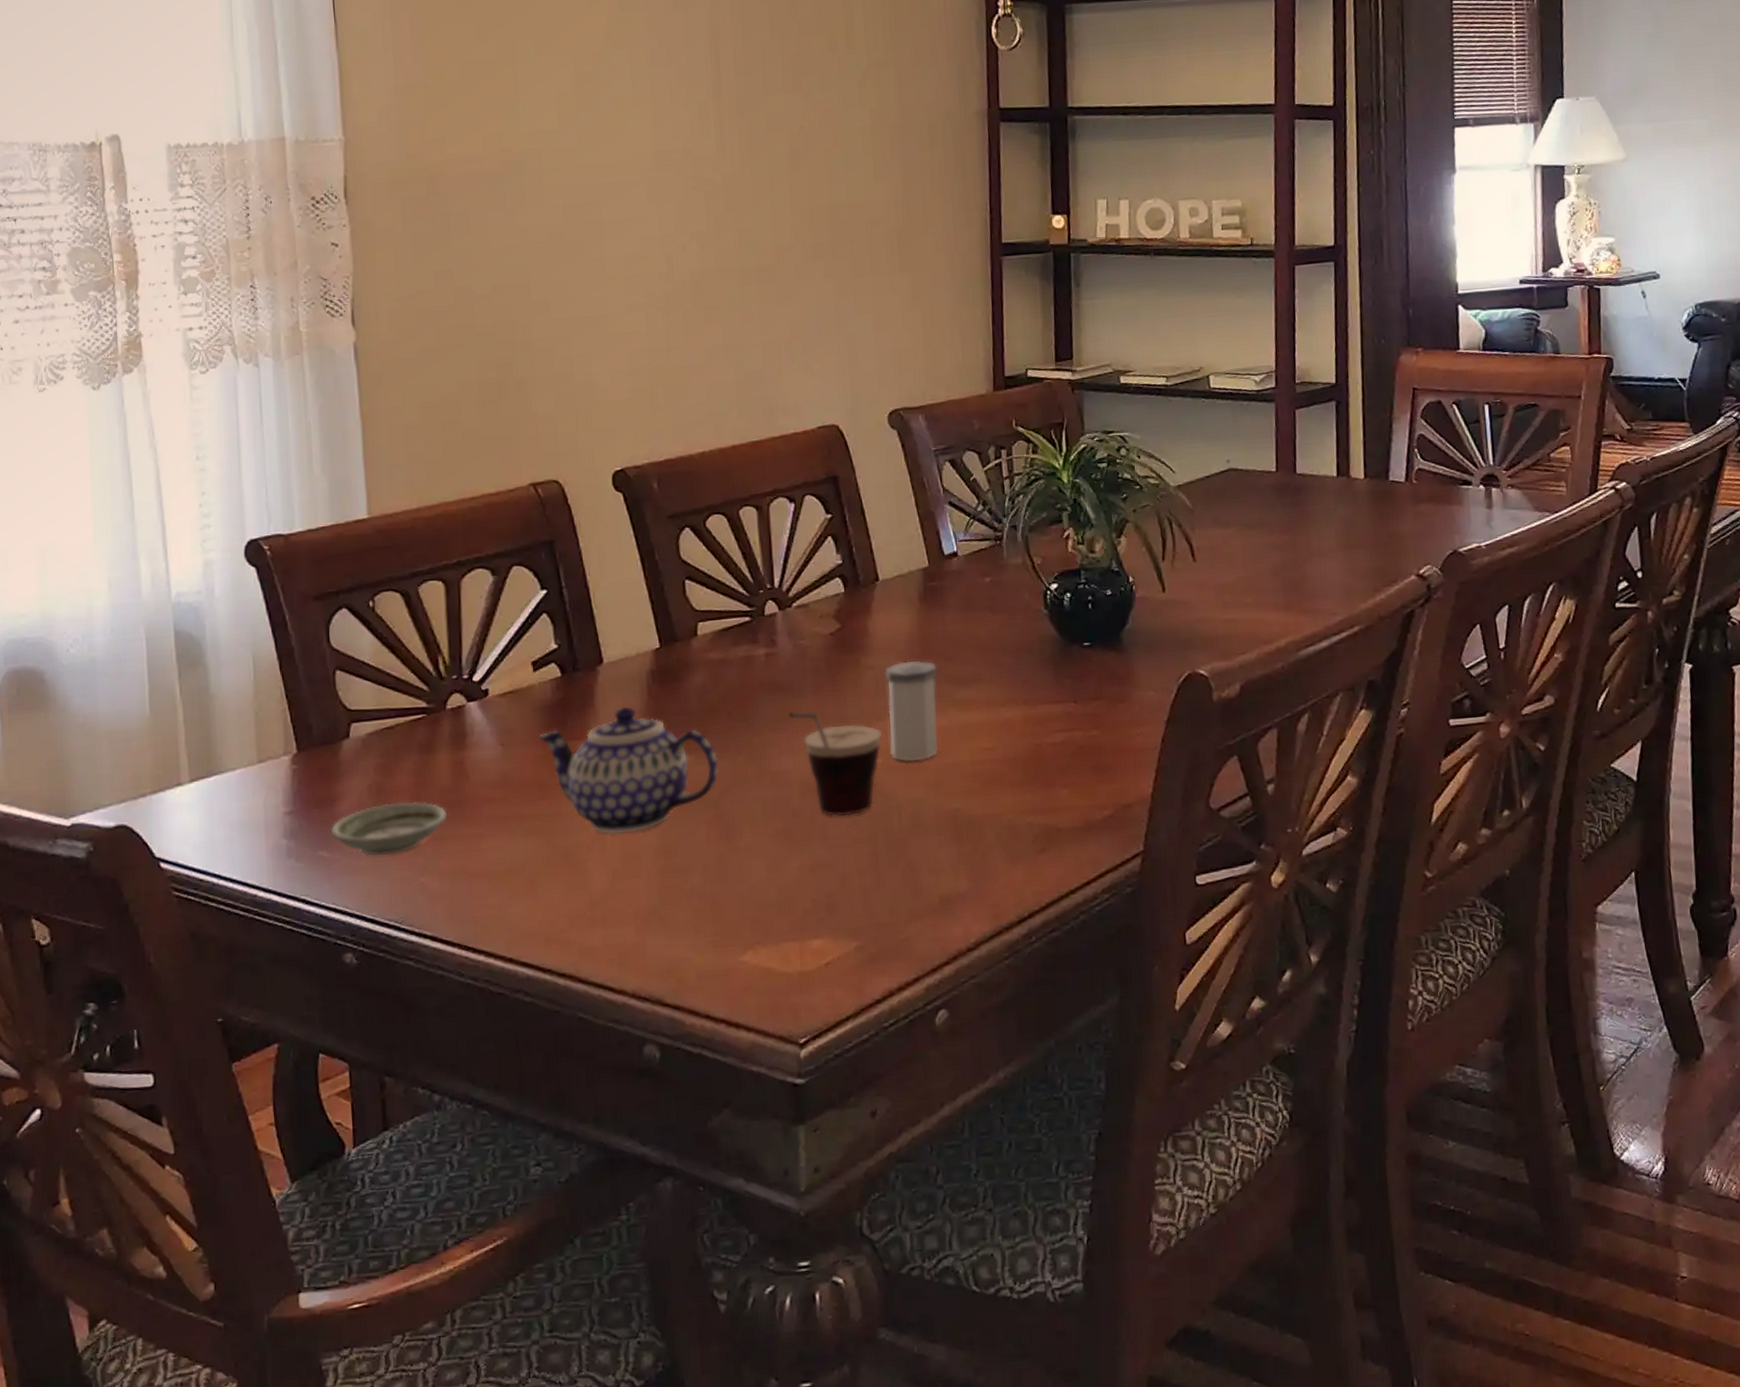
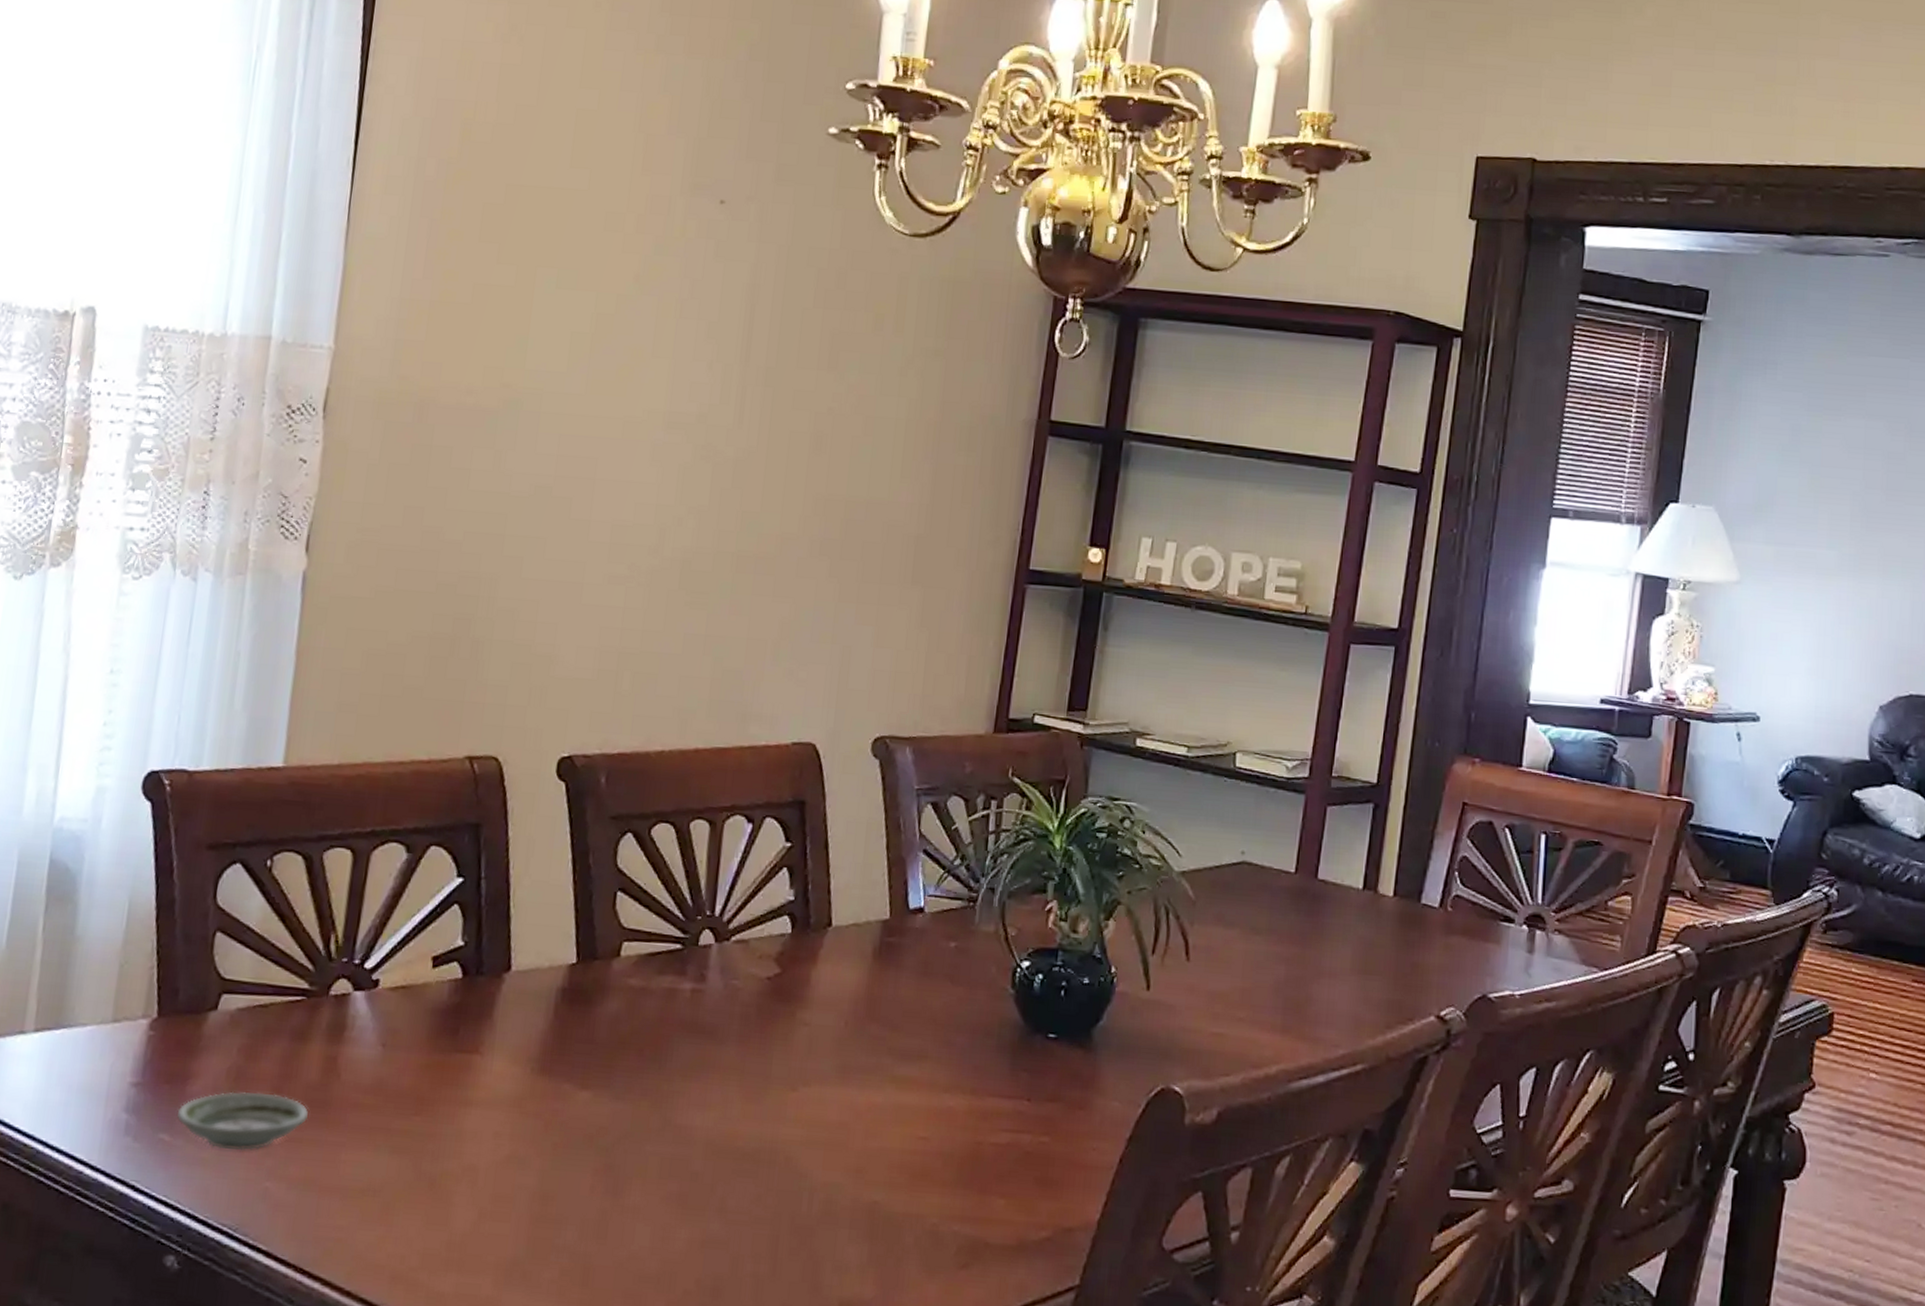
teapot: present [538,706,719,834] -> none [424,1024,619,1170]
cup: present [789,711,883,817] -> none [706,1060,807,1190]
salt shaker: present [884,660,939,762] -> none [812,1023,881,1140]

